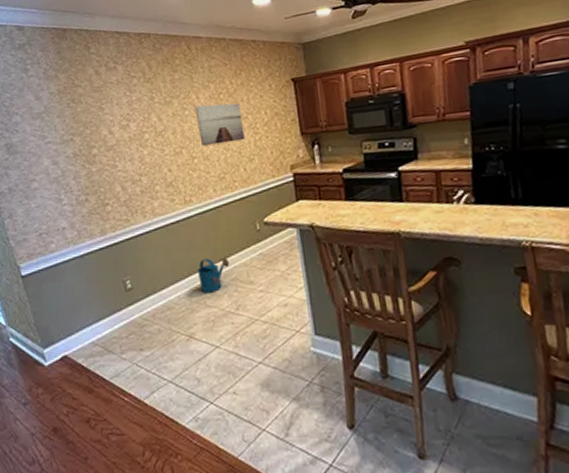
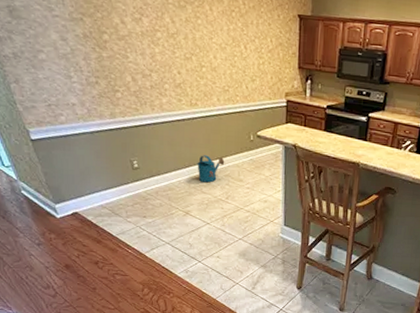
wall art: present [195,103,245,146] -> none [207,17,251,61]

